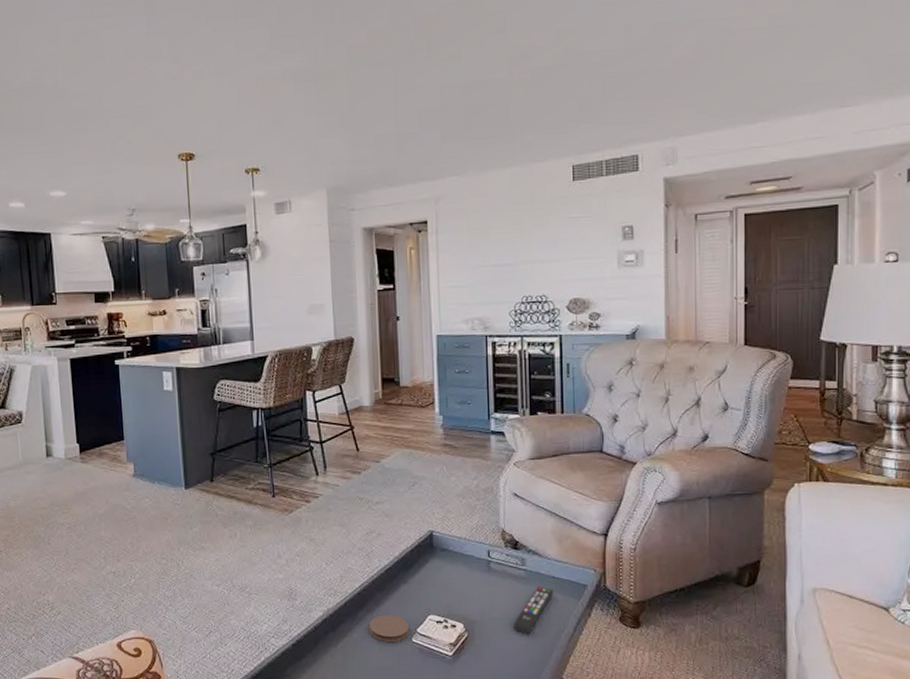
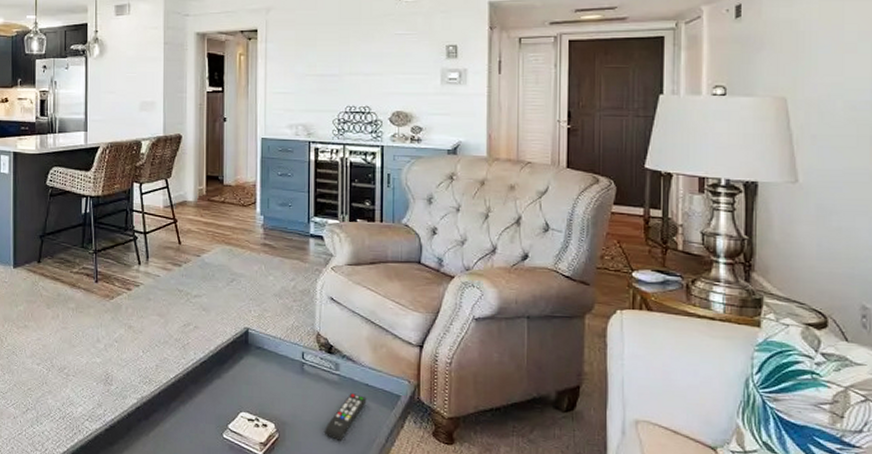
coaster: present [369,615,410,643] -> none [182,408,221,437]

